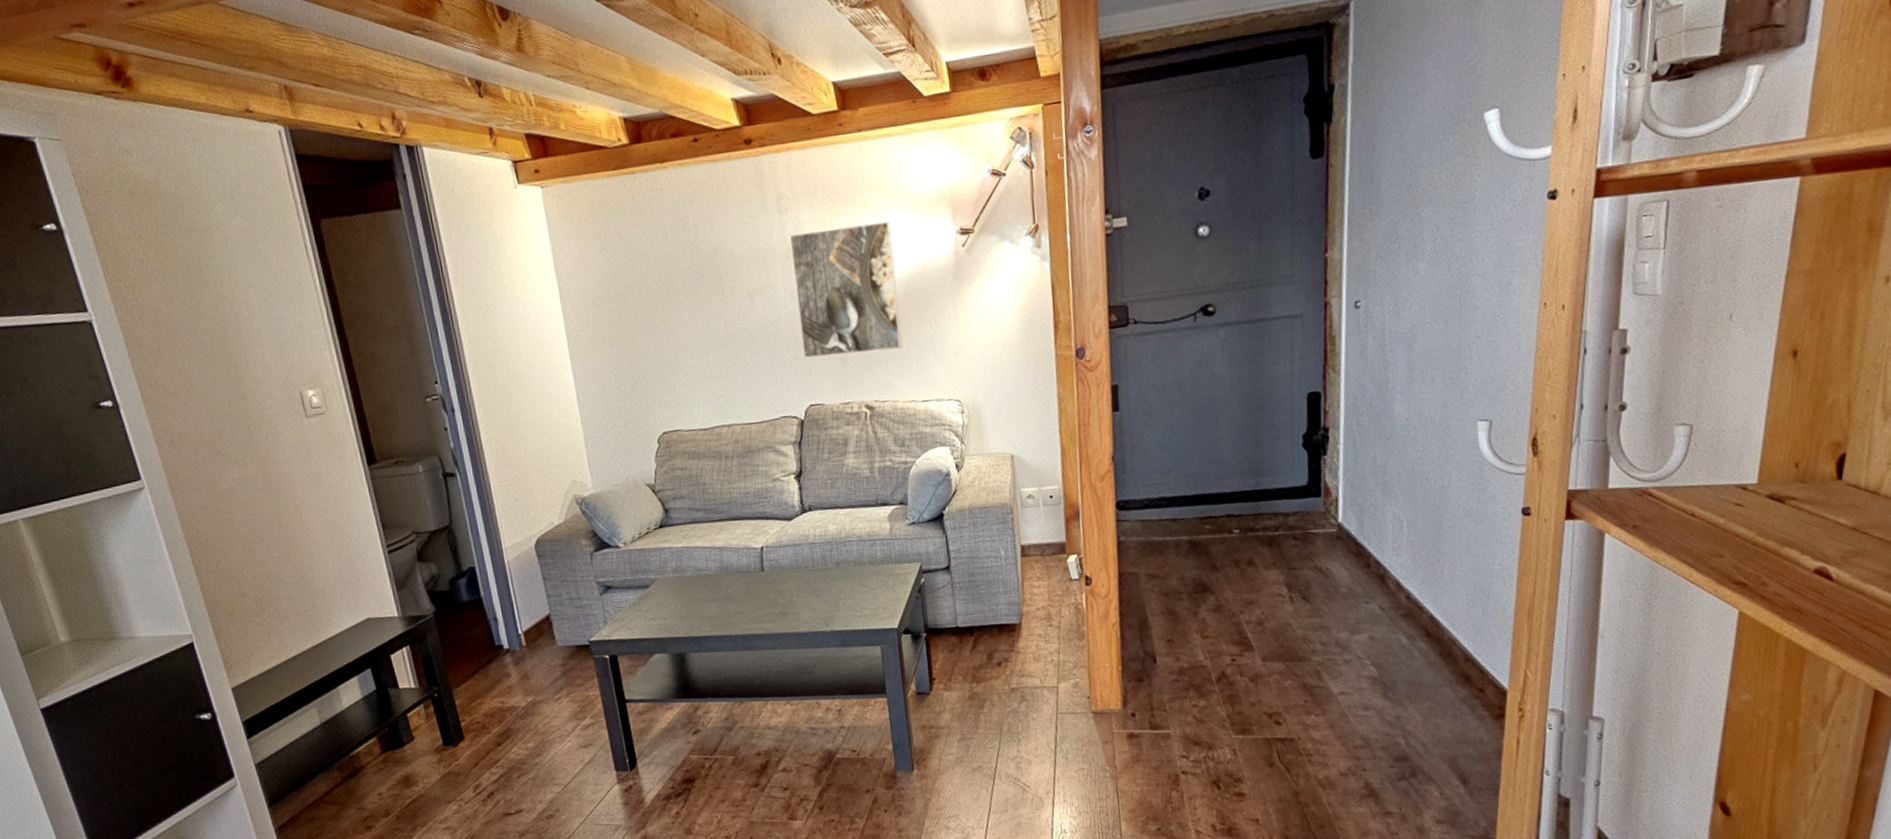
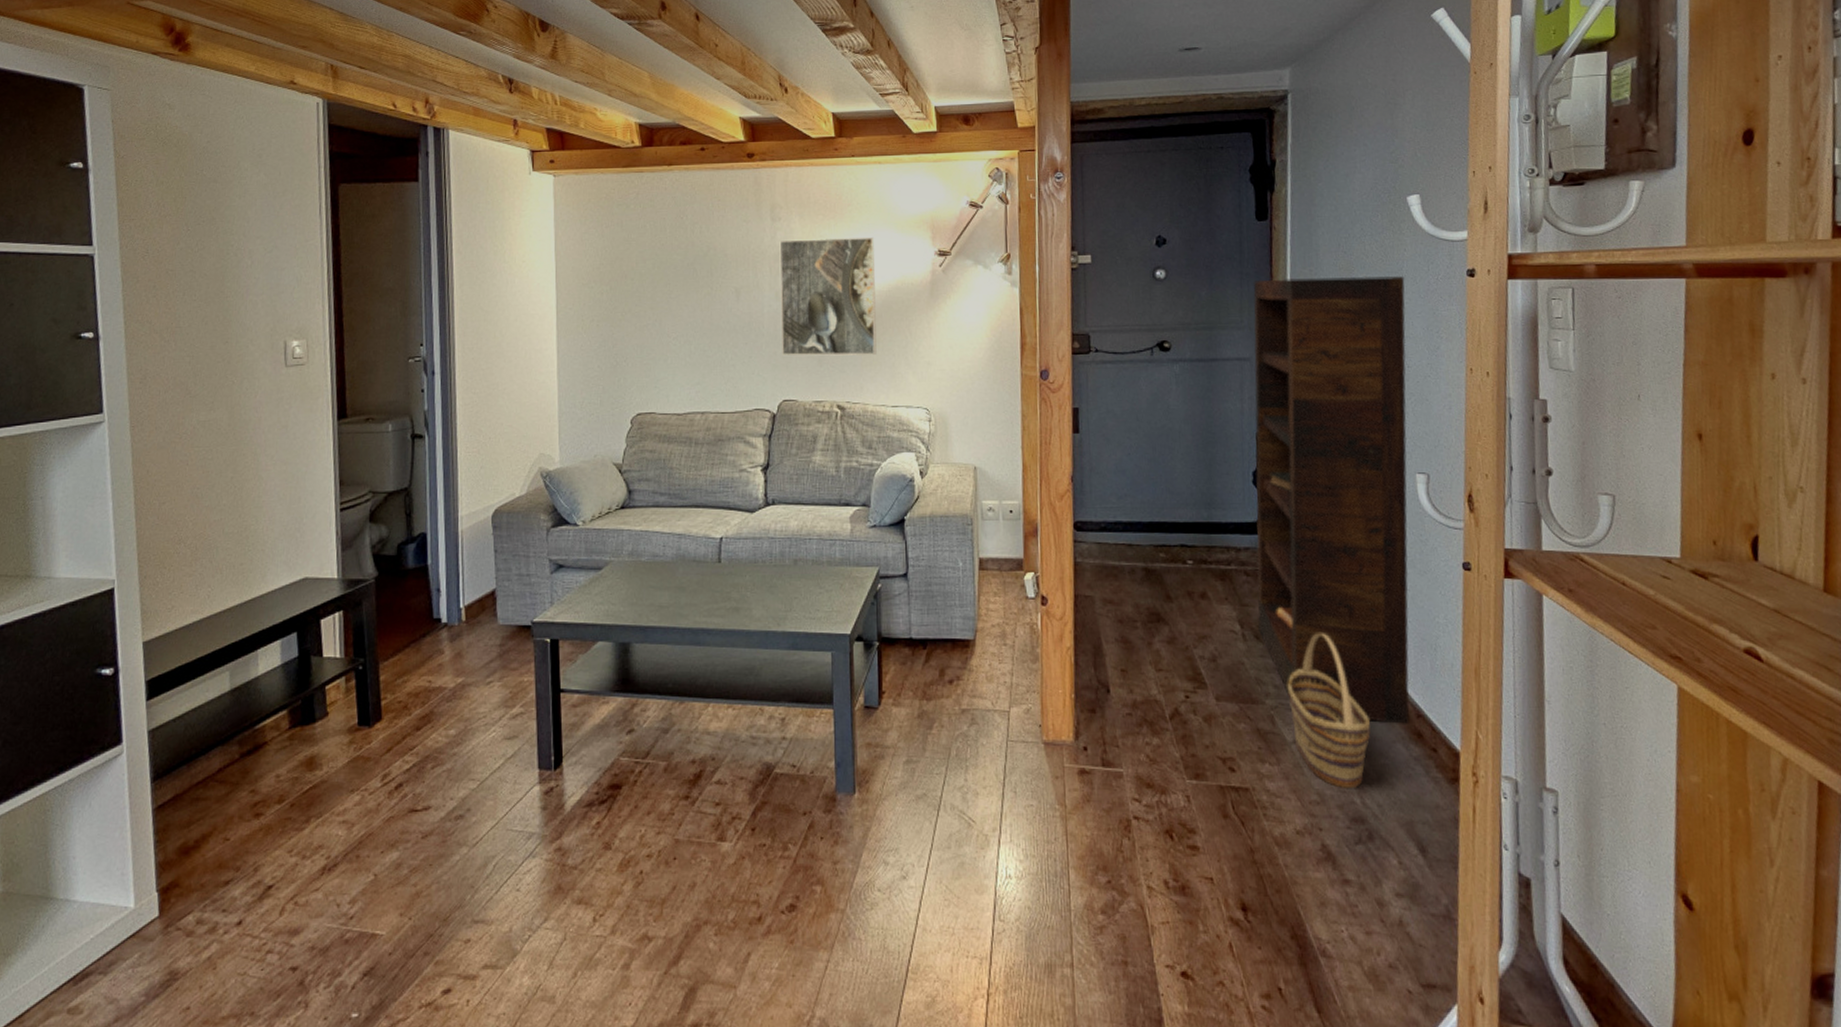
bookcase: none [1305,205,1477,669] -> present [1253,275,1410,724]
basket: none [1334,589,1418,733] -> present [1287,633,1371,790]

